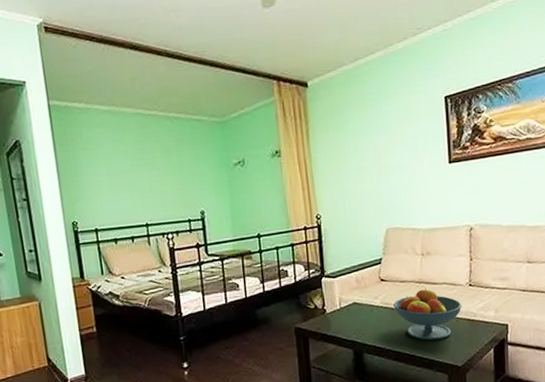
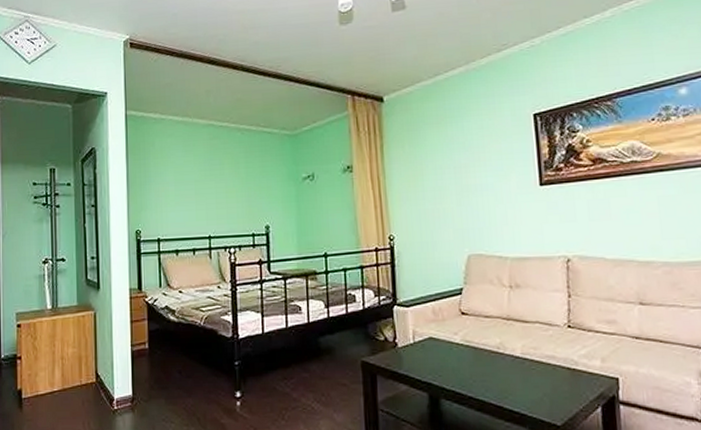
fruit bowl: present [394,288,462,341] -> none [477,326,560,390]

